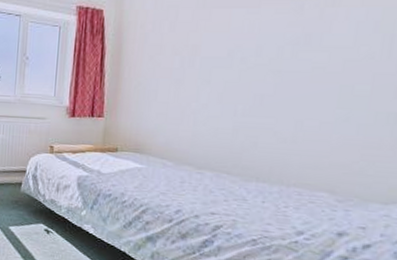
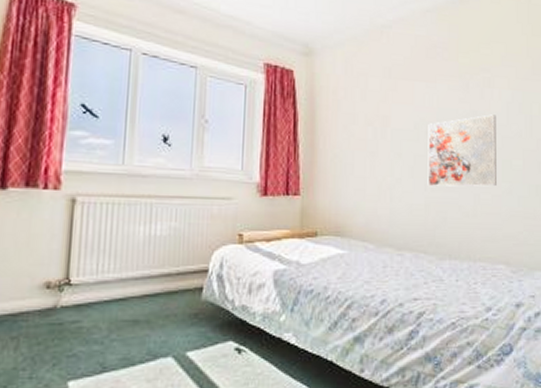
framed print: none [238,36,339,113] -> present [427,114,496,187]

